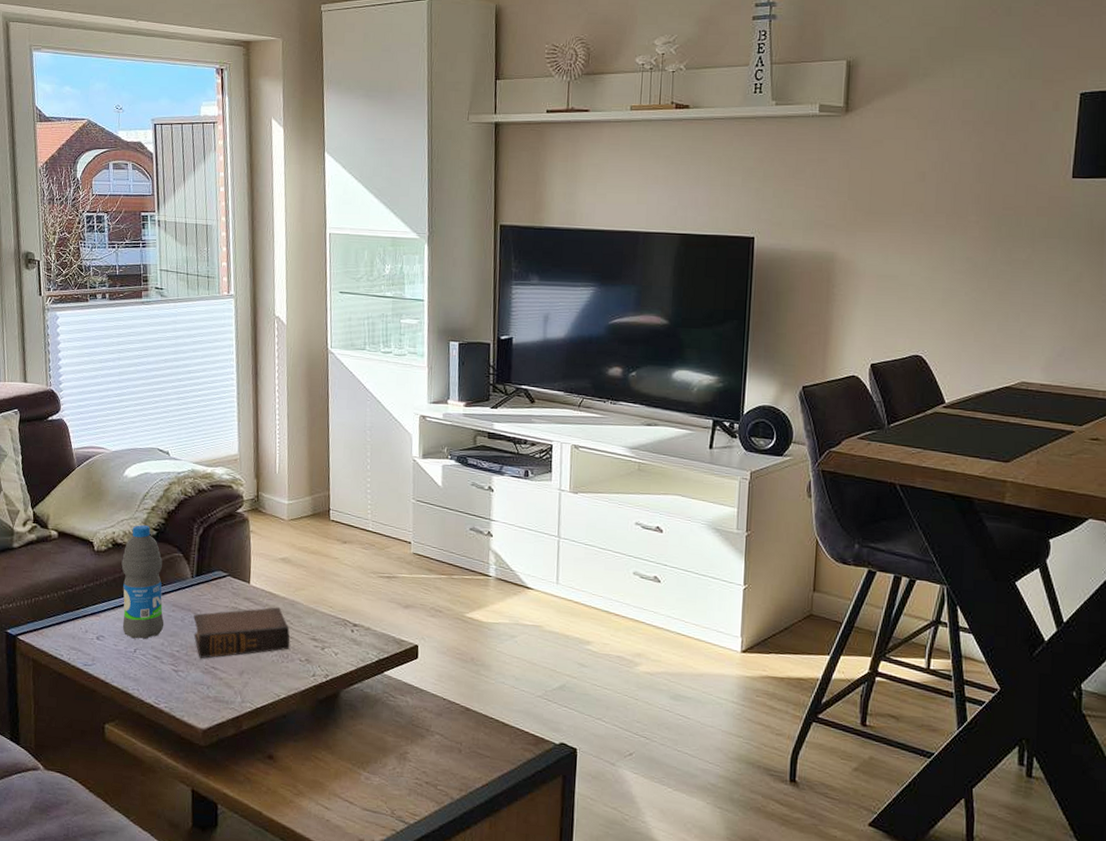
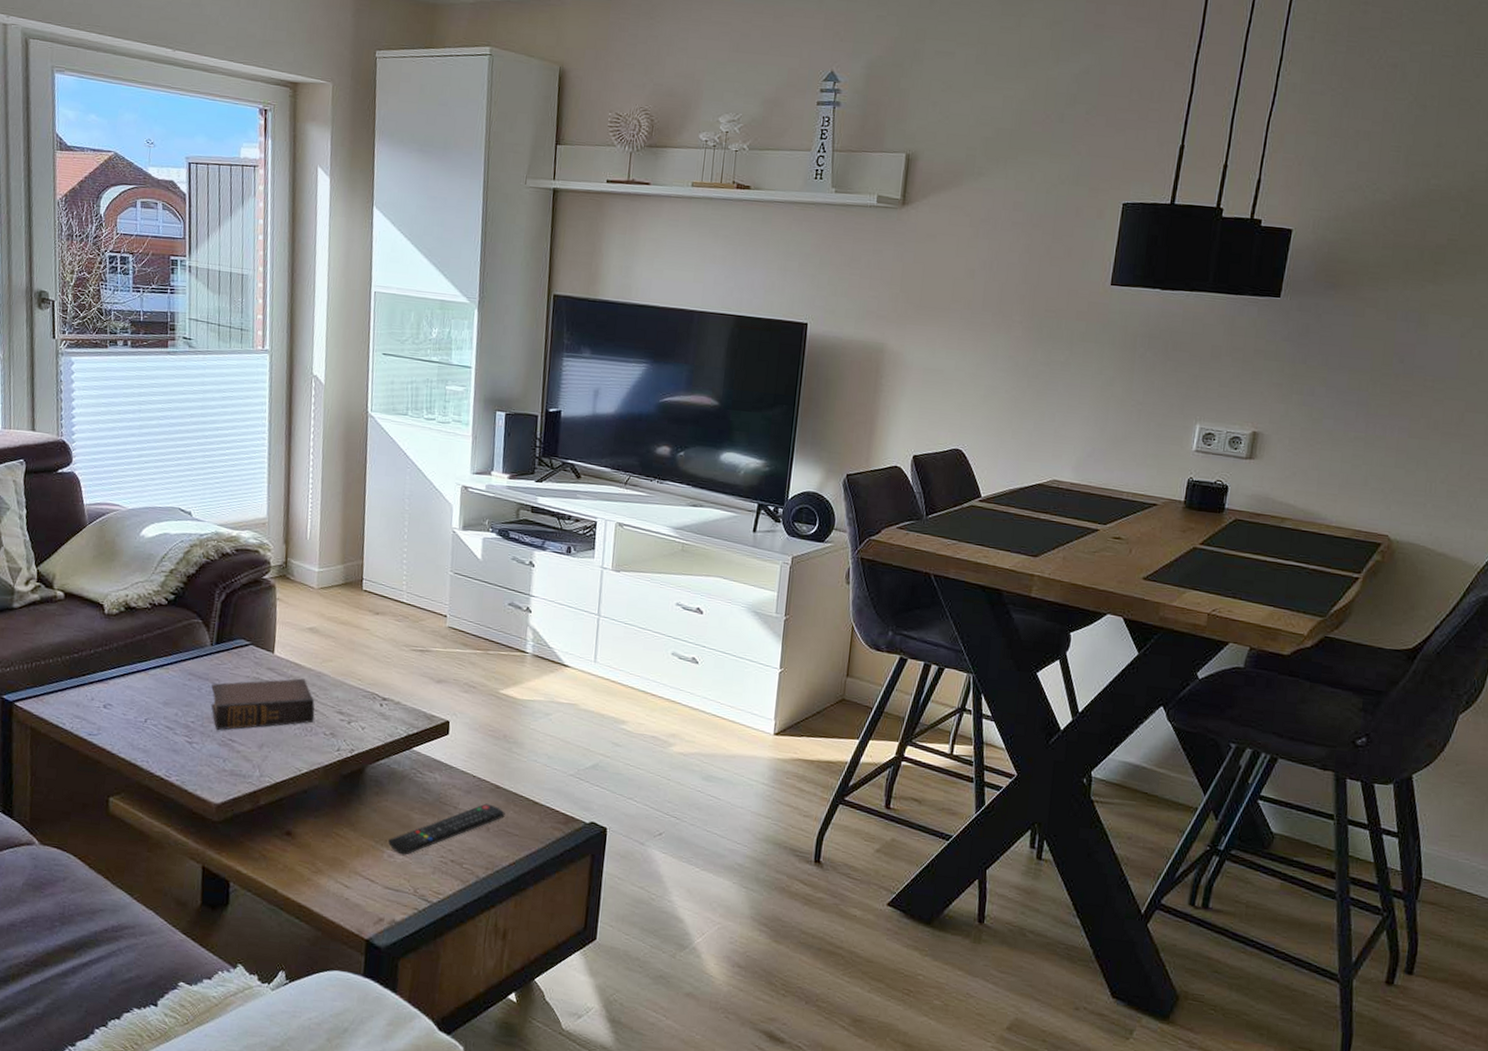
water bottle: present [121,525,165,639] -> none [132,588,180,709]
remote control: none [365,725,476,777] -> present [388,803,505,855]

